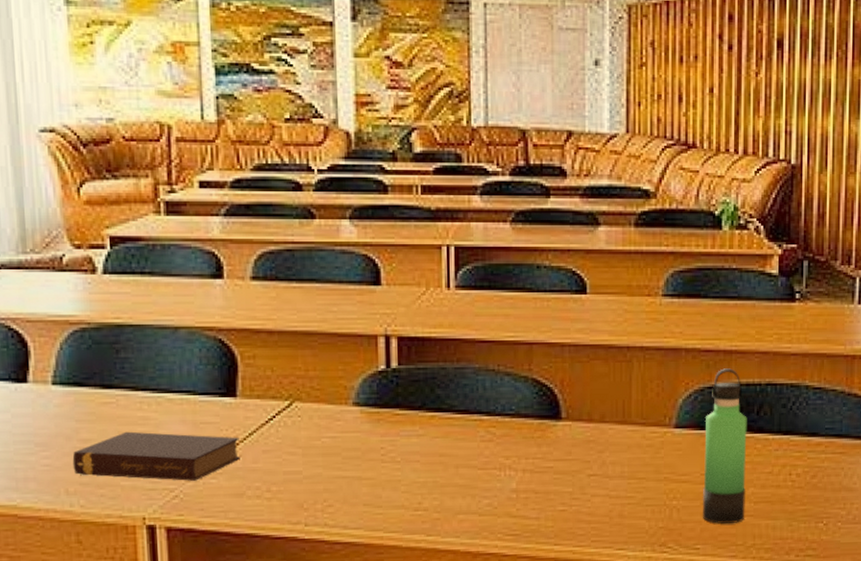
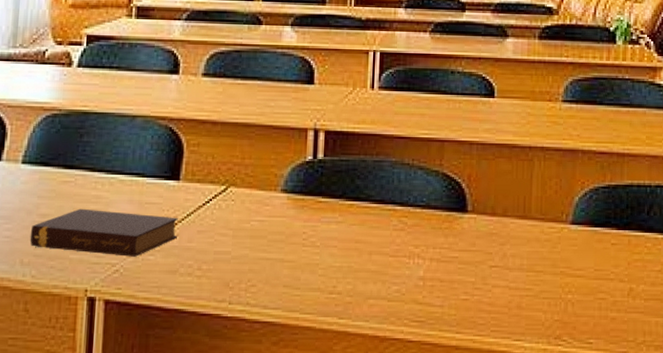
thermos bottle: present [702,368,747,524] -> none [595,170,638,319]

